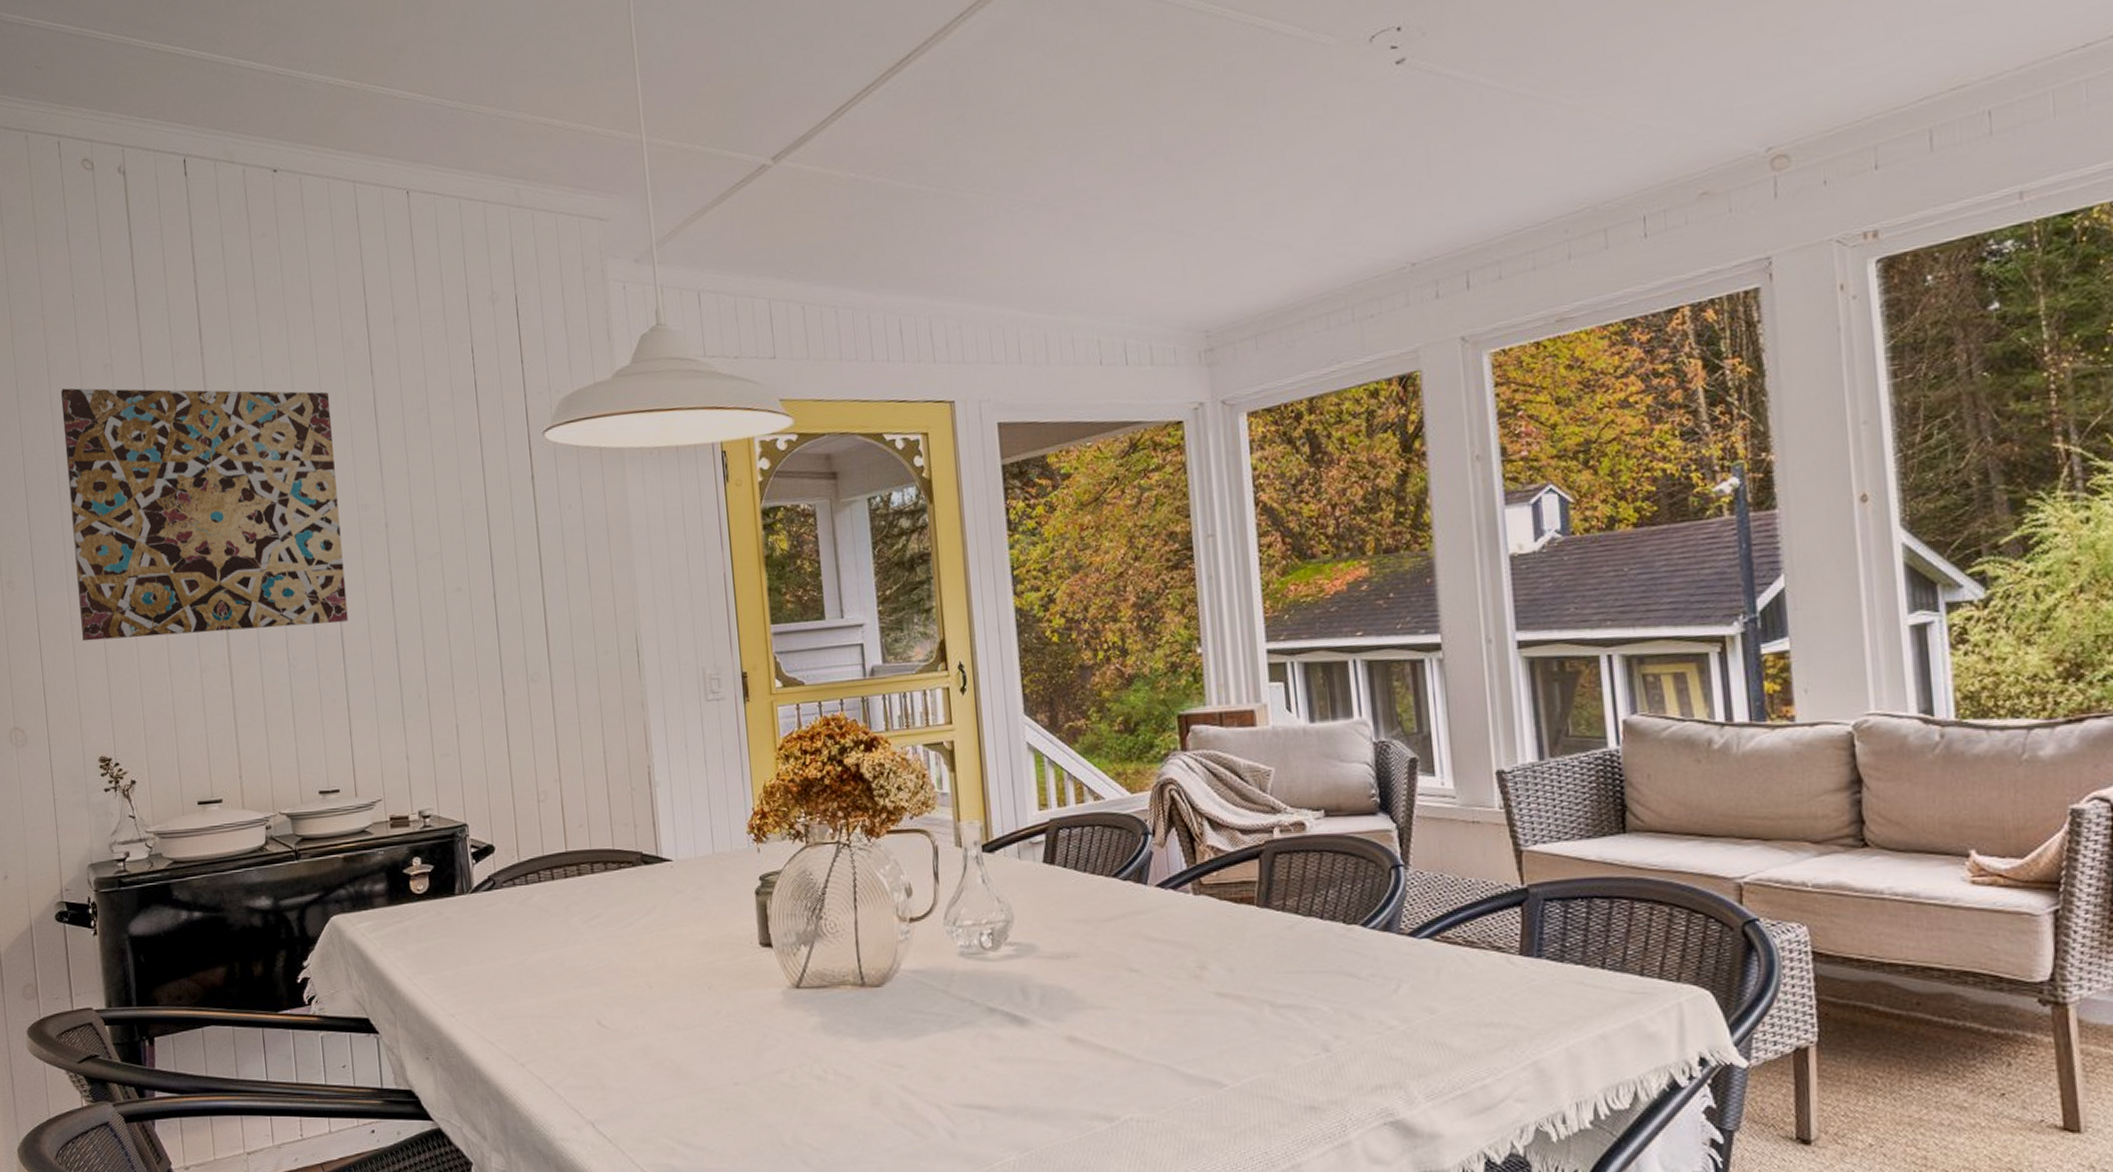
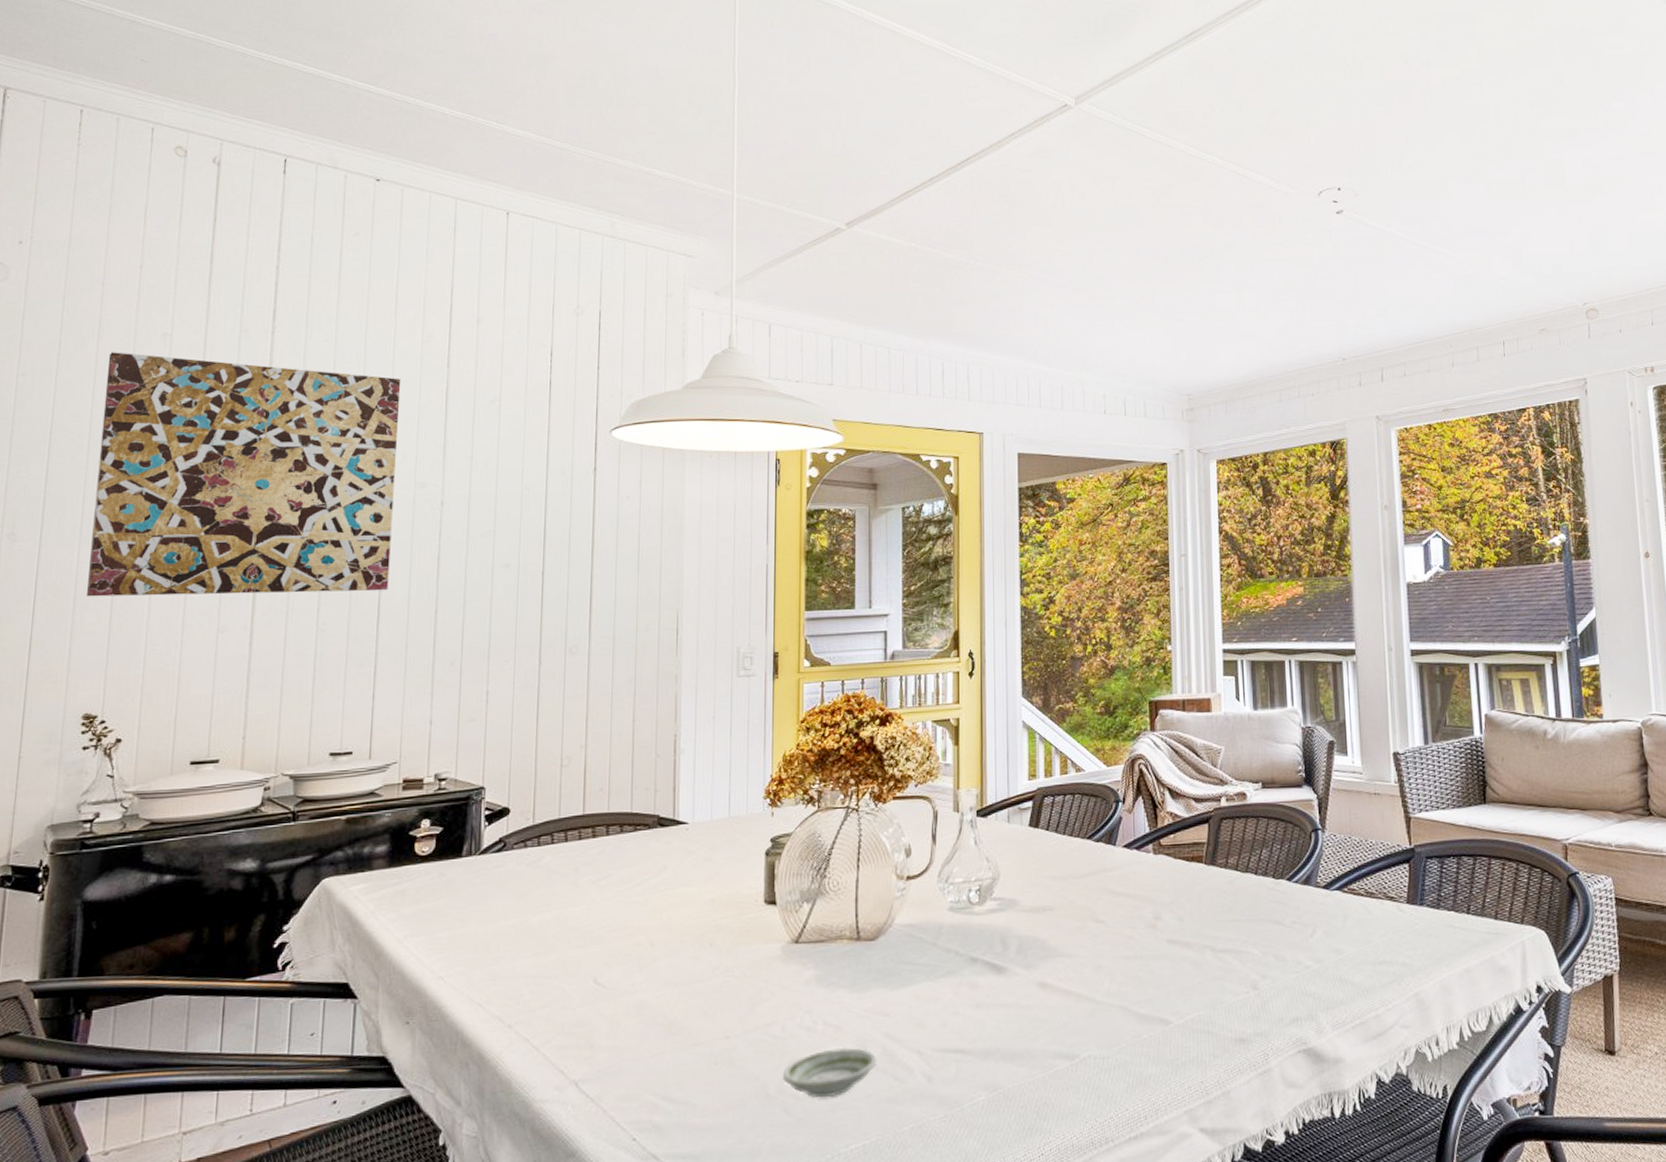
saucer: none [797,1098,895,1150] -> present [783,1047,877,1098]

